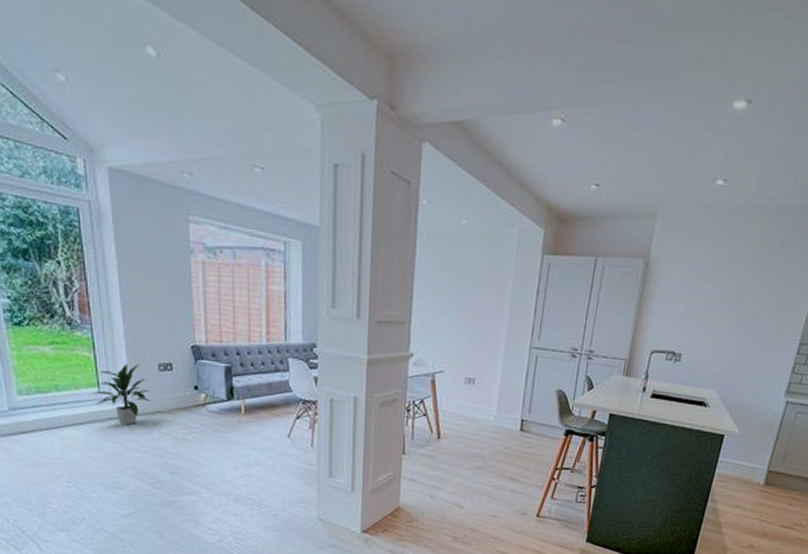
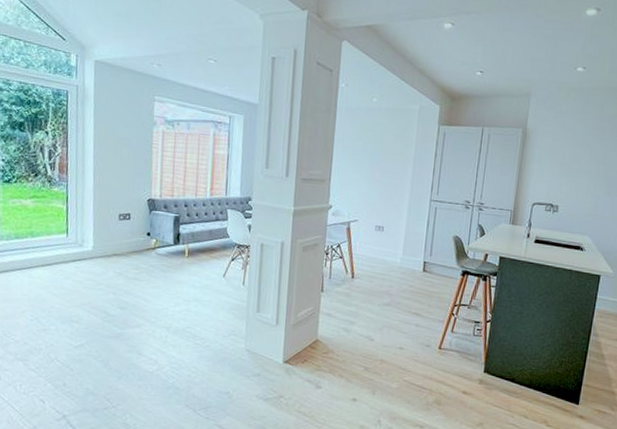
indoor plant: present [93,362,150,426] -> none [62,213,110,266]

